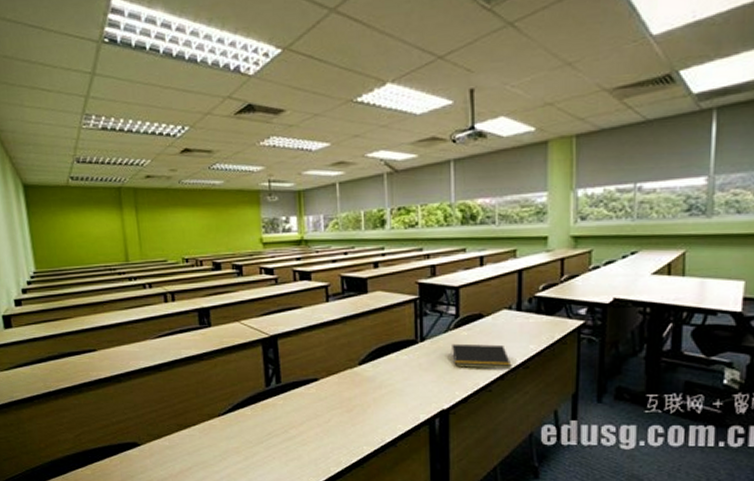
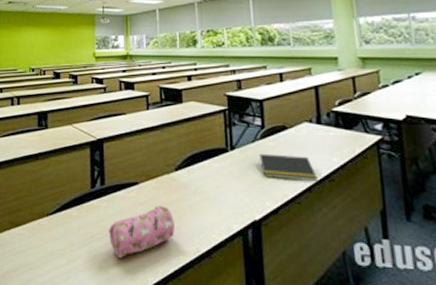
pencil case: none [287,401,358,453] -> present [108,206,175,259]

